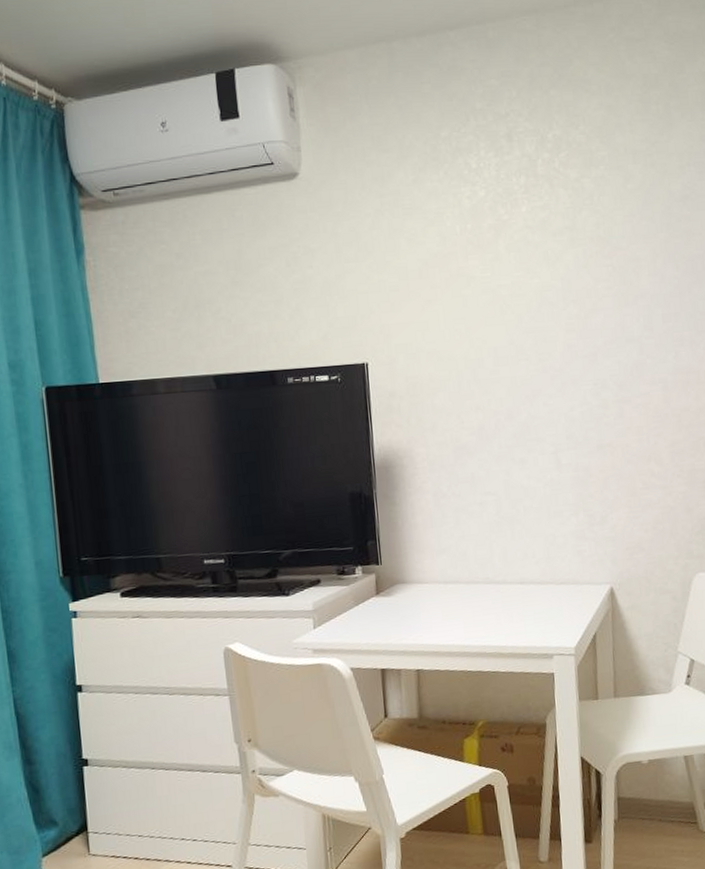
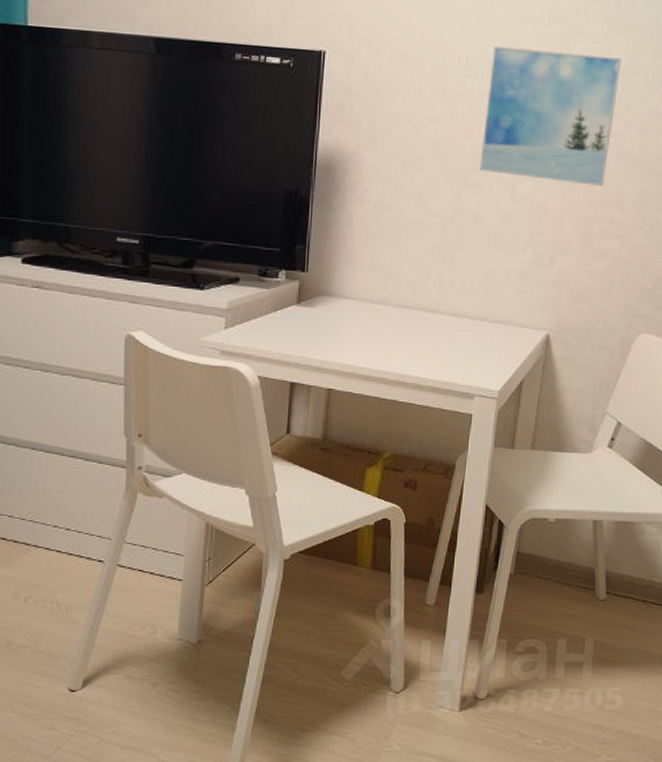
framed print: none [518,327,639,448] -> present [479,46,621,186]

